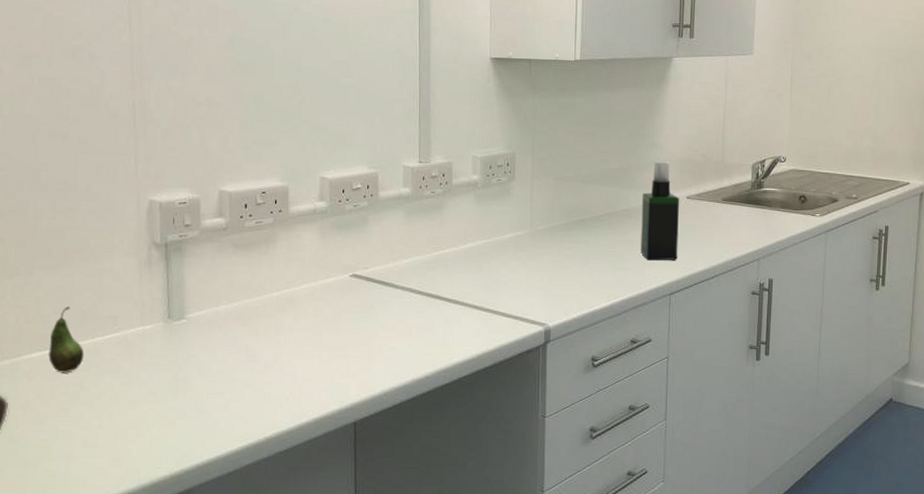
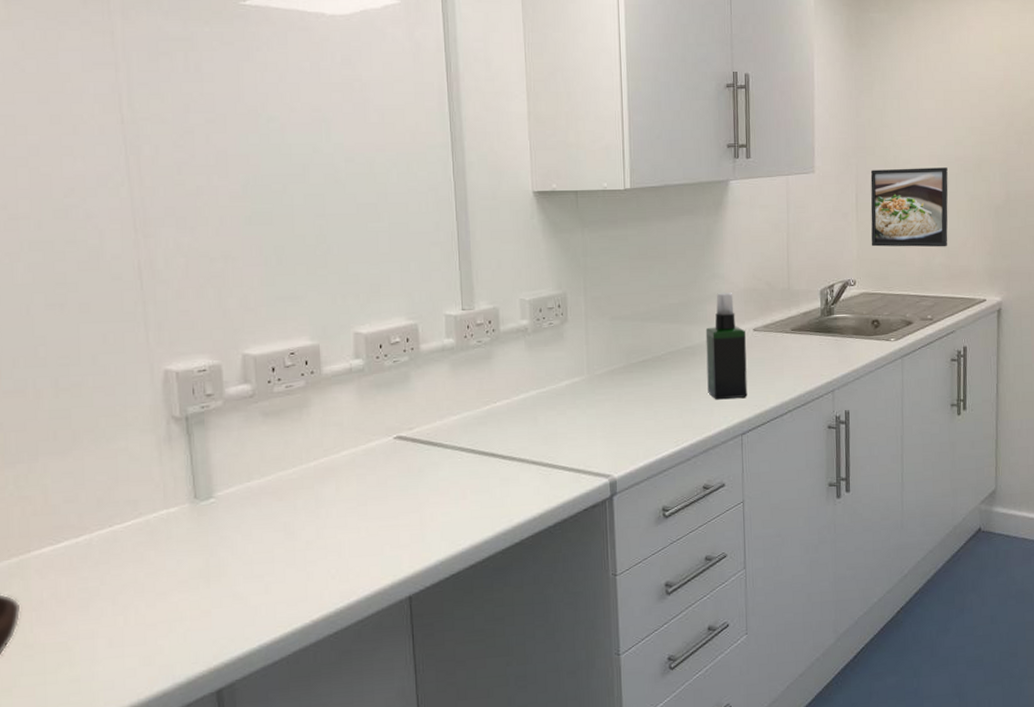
fruit: present [48,307,84,373] -> none [61,493,103,568]
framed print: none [802,55,880,131] -> present [870,167,948,247]

